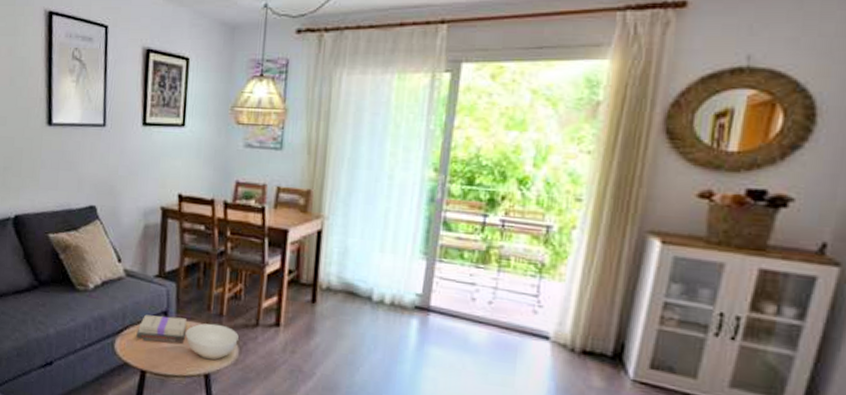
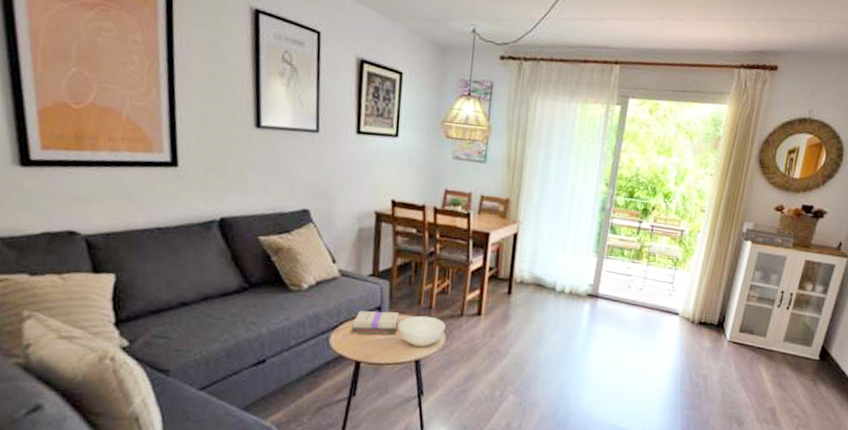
decorative box: none [644,213,737,252] -> present [742,221,795,249]

